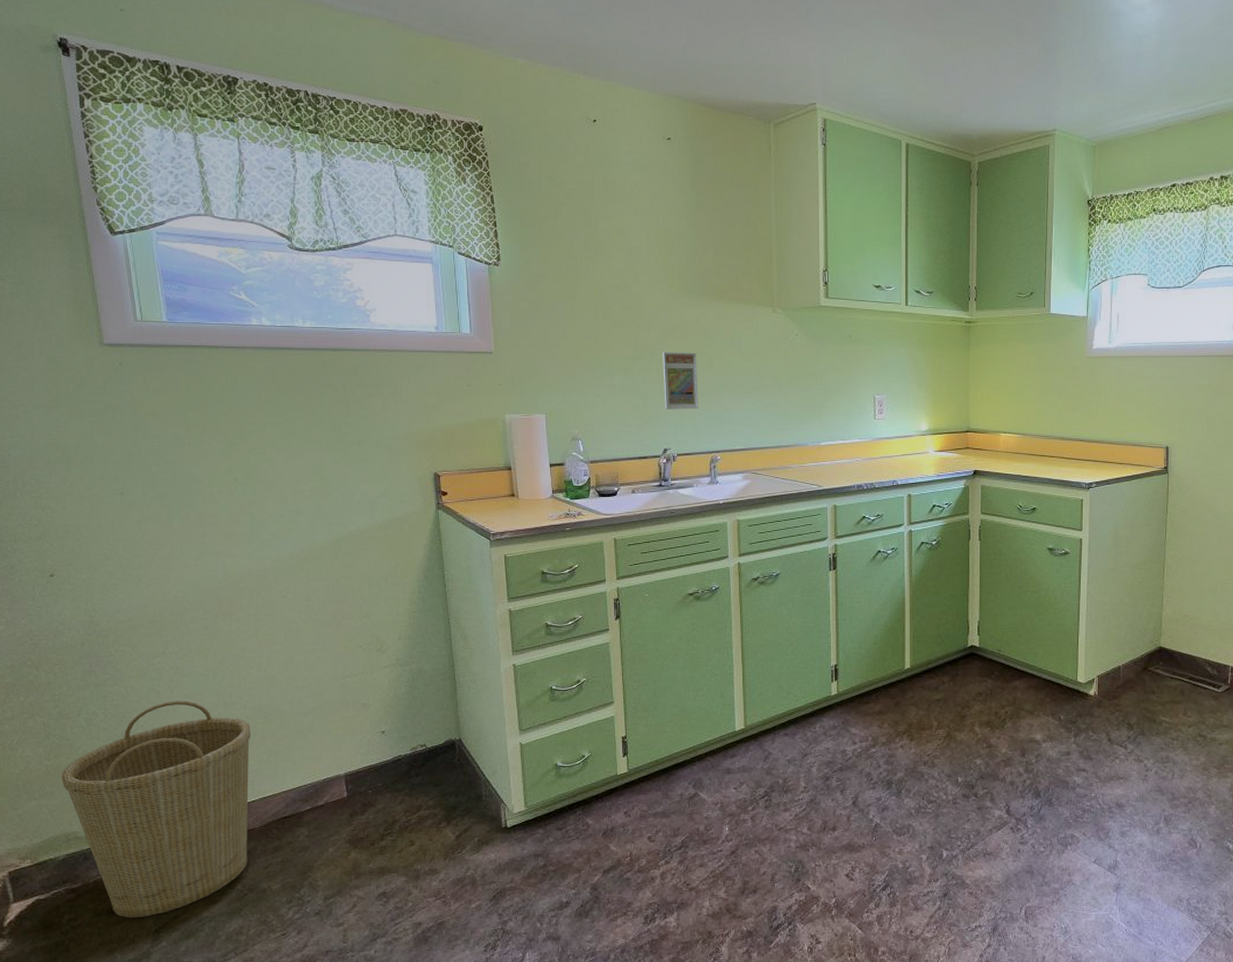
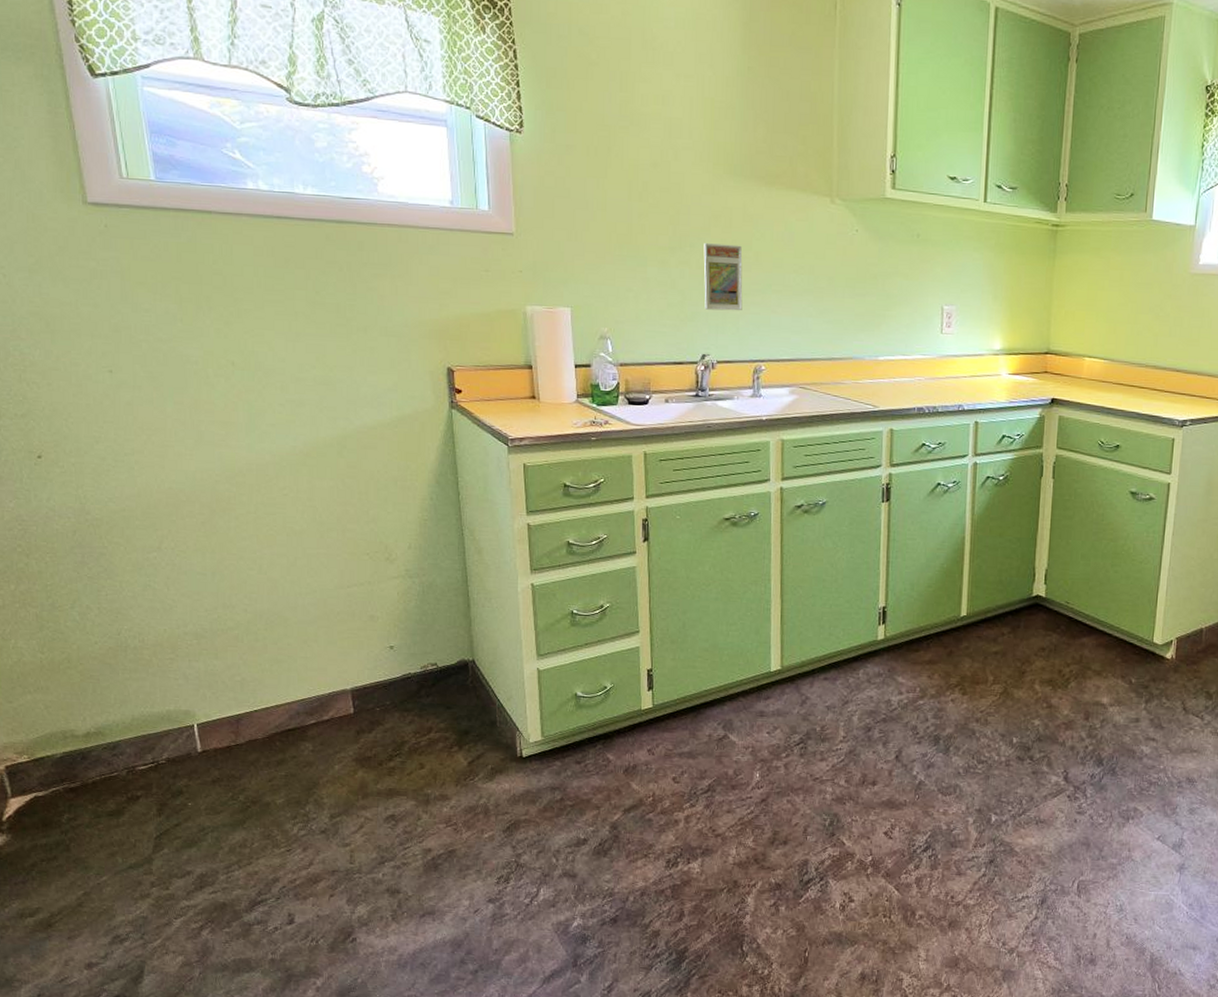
basket: present [62,701,251,917] -> none [56,599,253,822]

